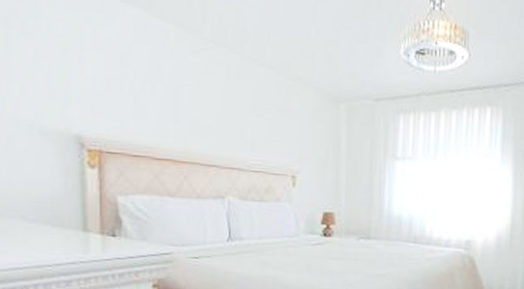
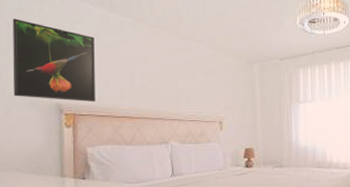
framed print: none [10,11,128,137] -> present [12,18,96,103]

